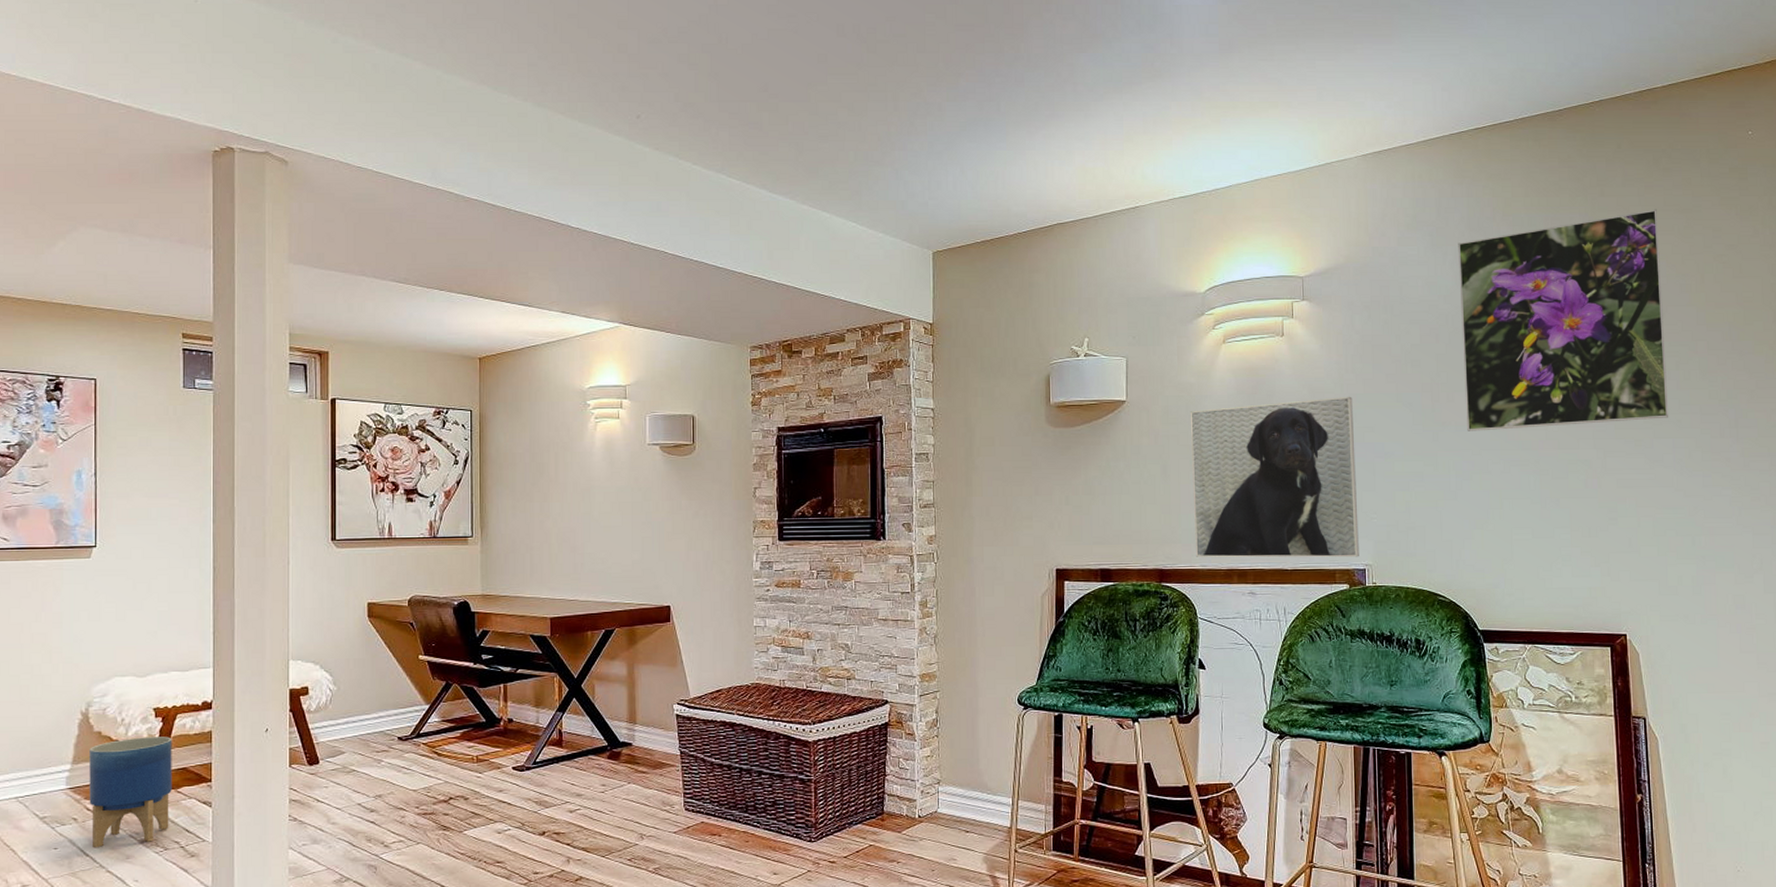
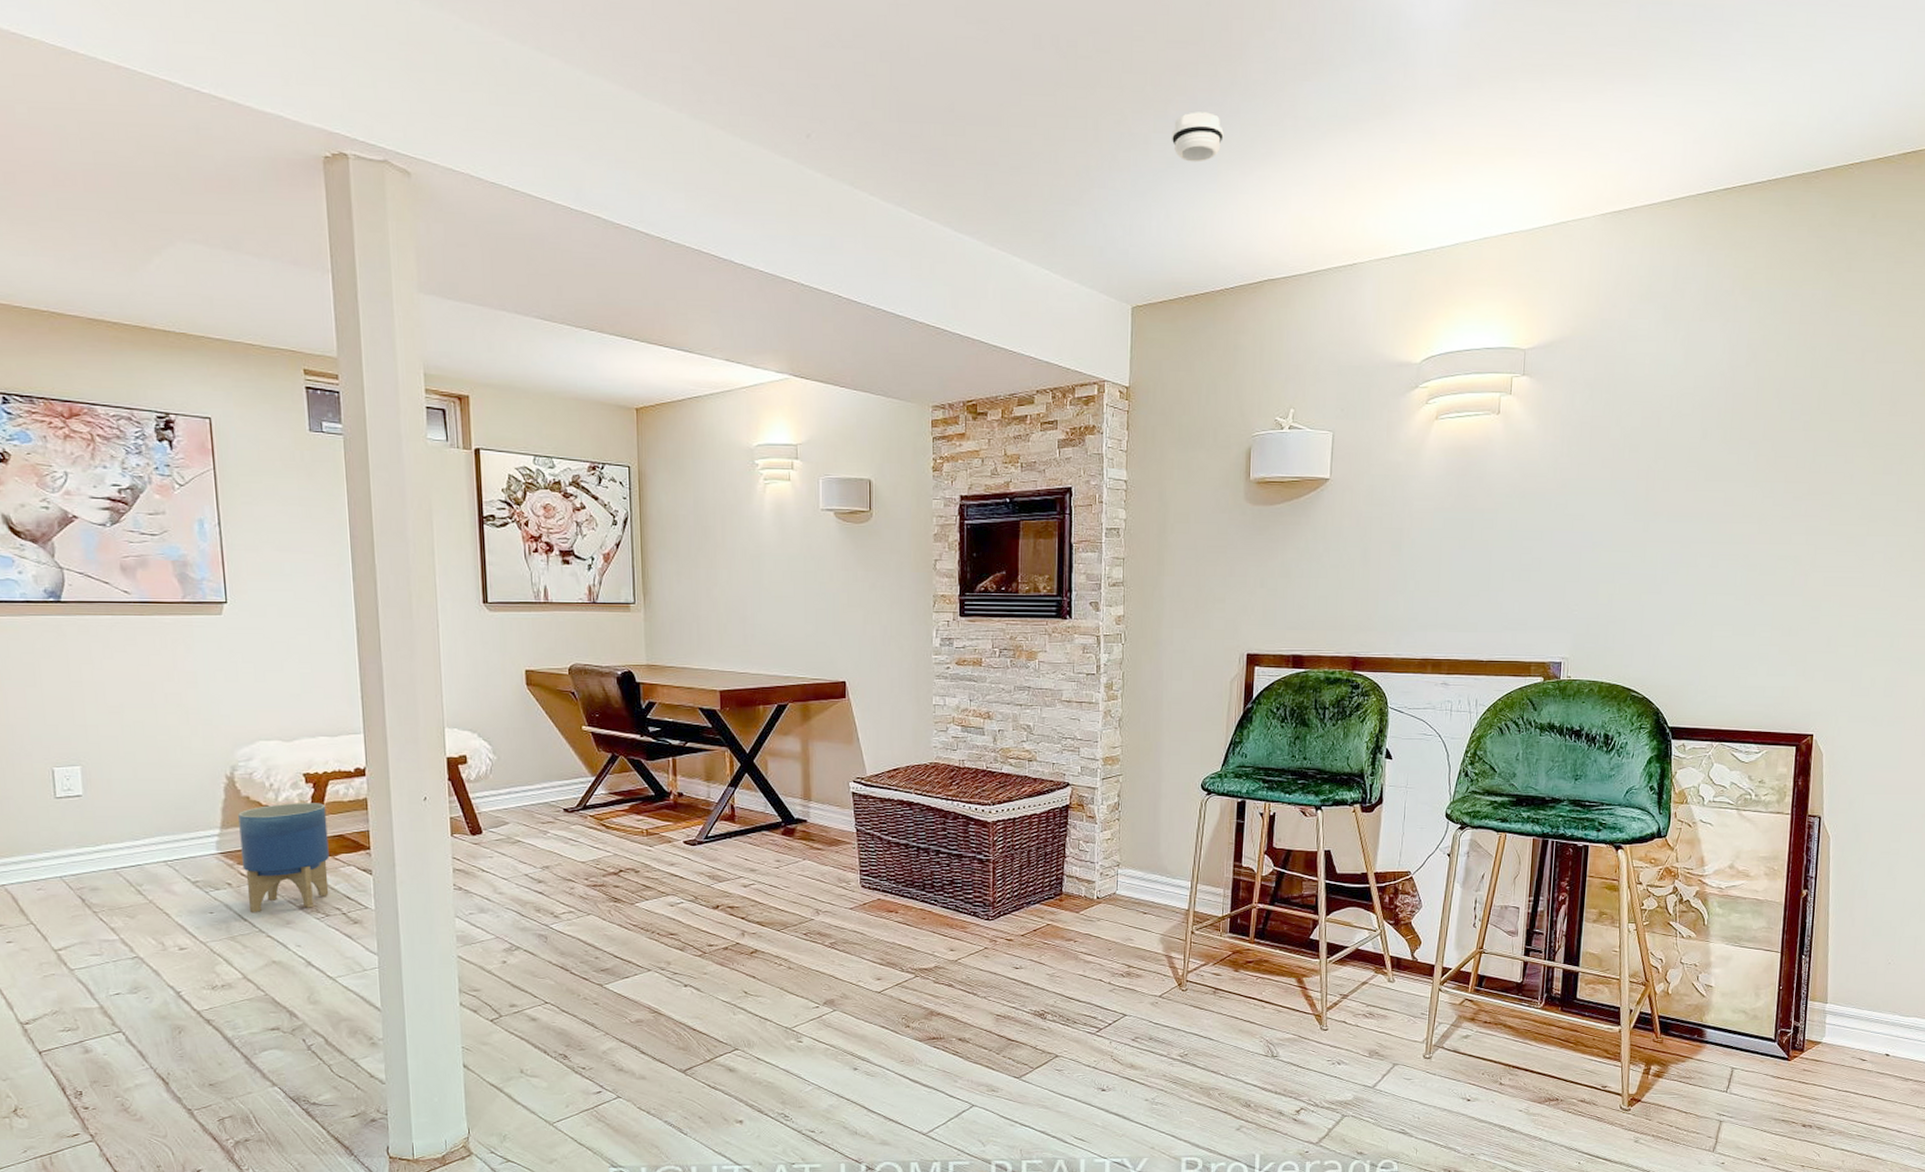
smoke detector: none [962,82,1010,125] -> present [1171,112,1224,163]
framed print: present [1190,396,1359,558] -> none [1390,481,1565,650]
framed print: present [1458,209,1669,431] -> none [1679,287,1904,523]

